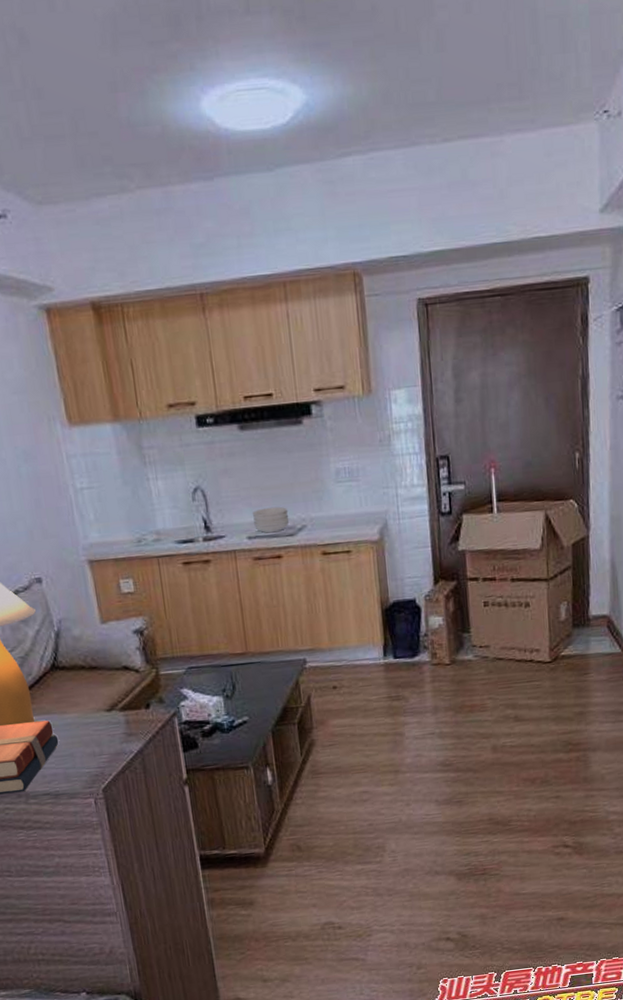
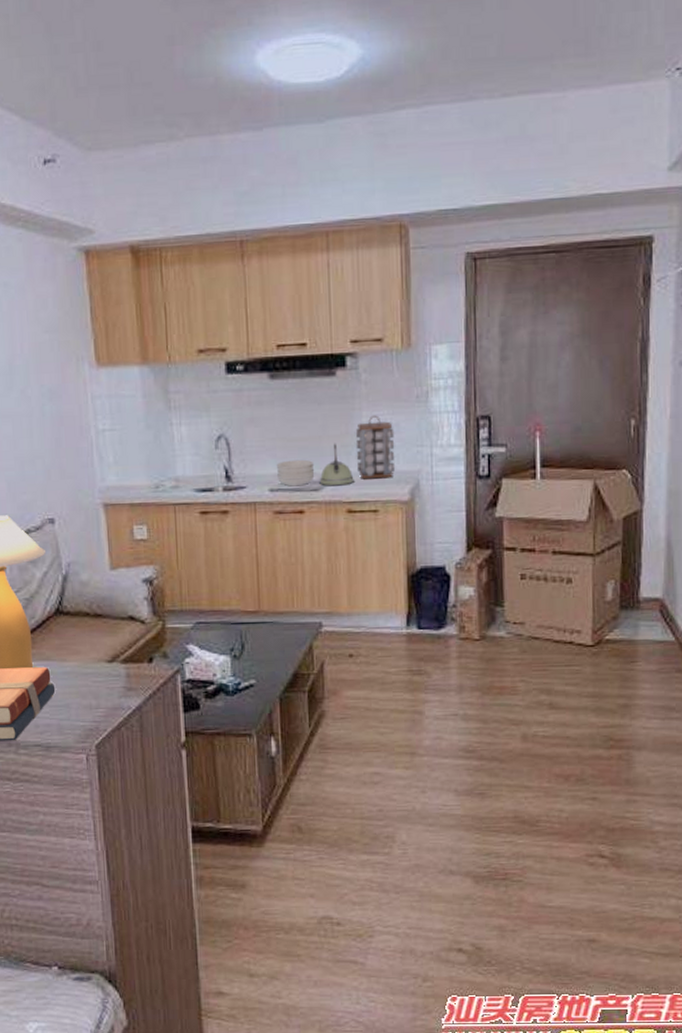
kettle: none [294,489,327,531] -> present [319,443,354,486]
spice rack: none [324,460,364,522] -> present [355,415,395,479]

